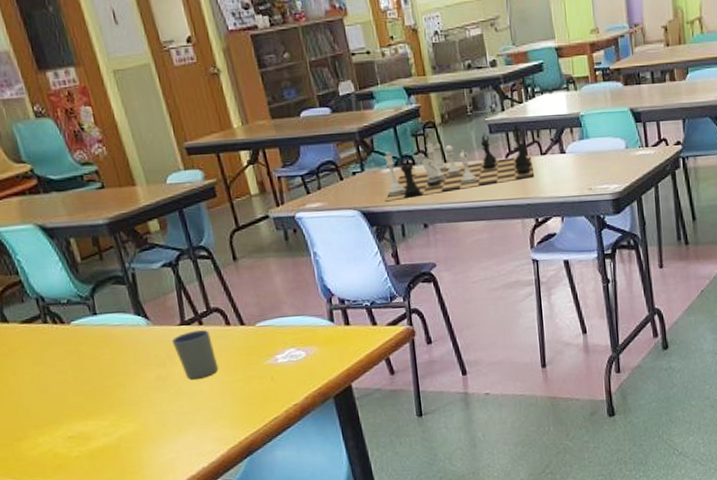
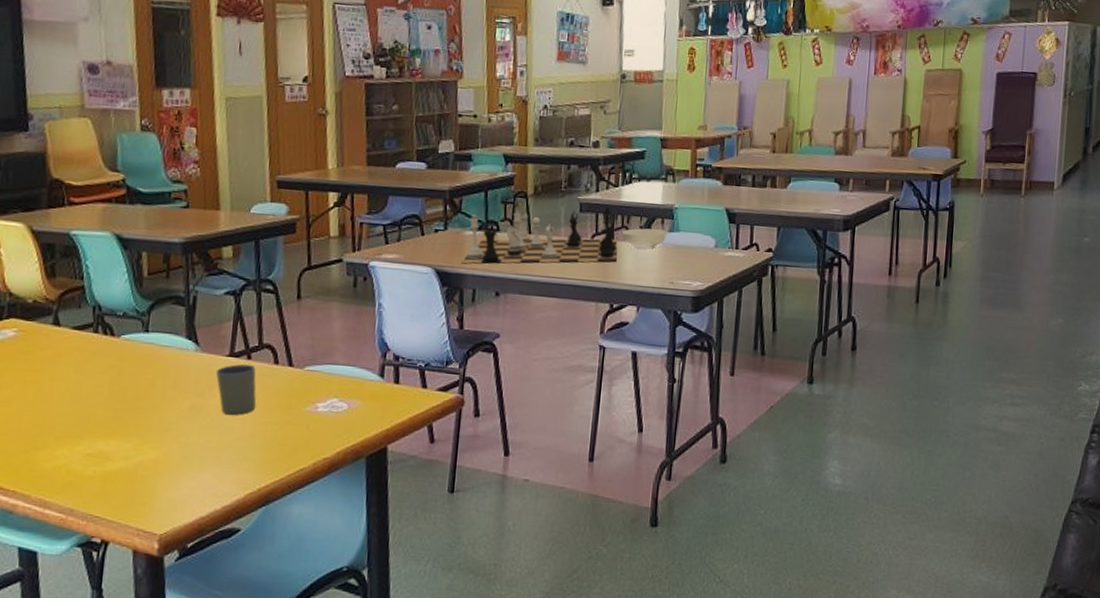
bowl: none [533,139,578,161] -> present [621,228,668,249]

